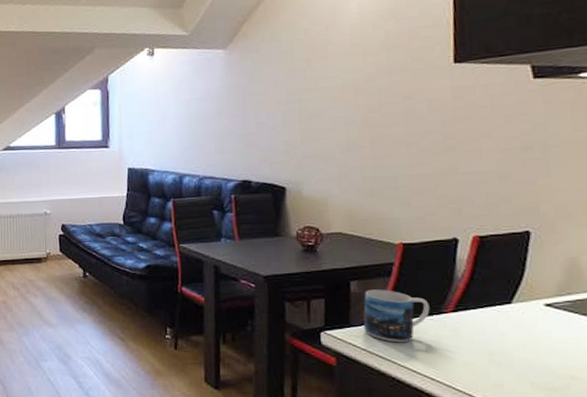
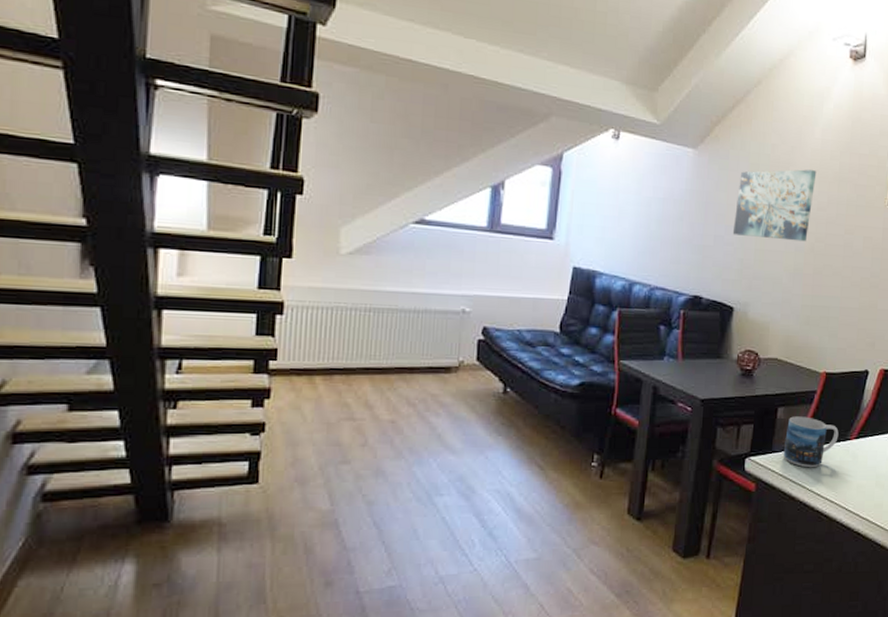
wall art: none [274,44,359,120] -> present [732,169,817,242]

